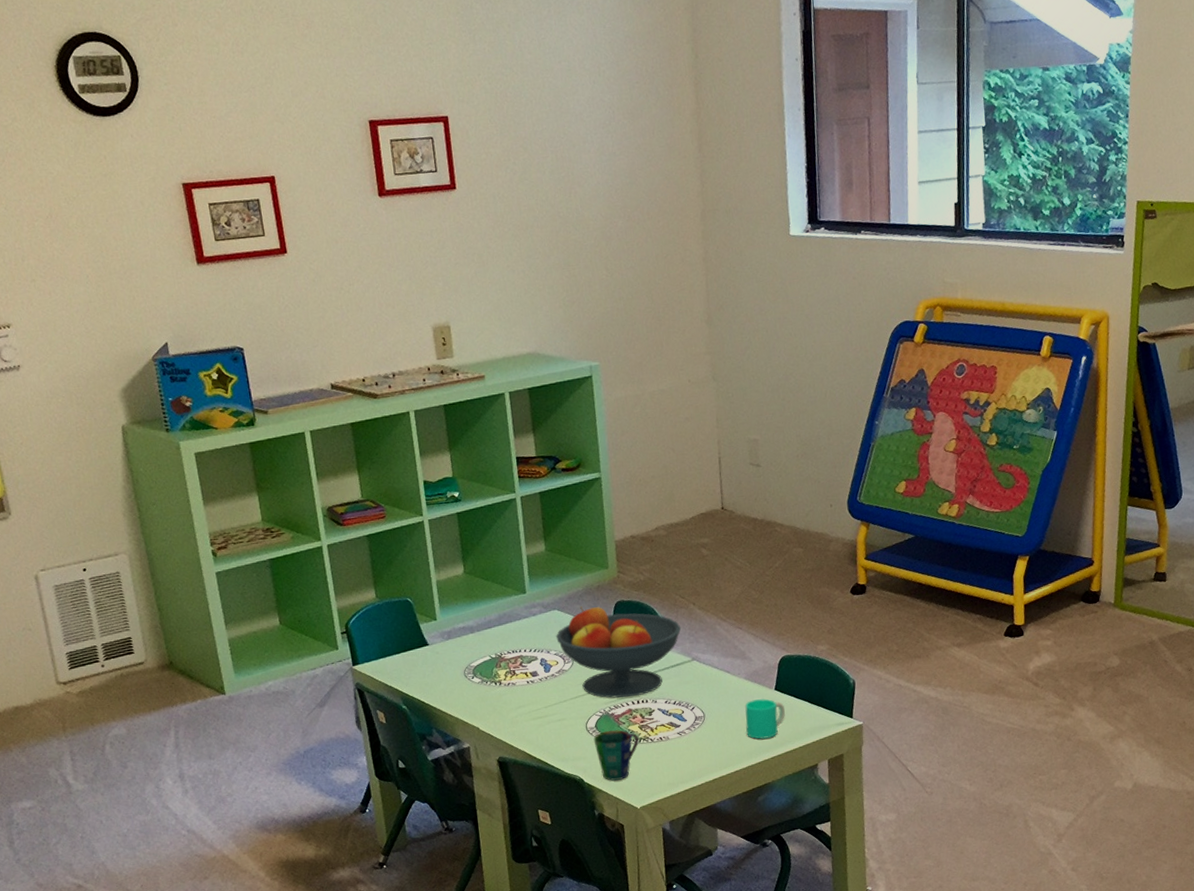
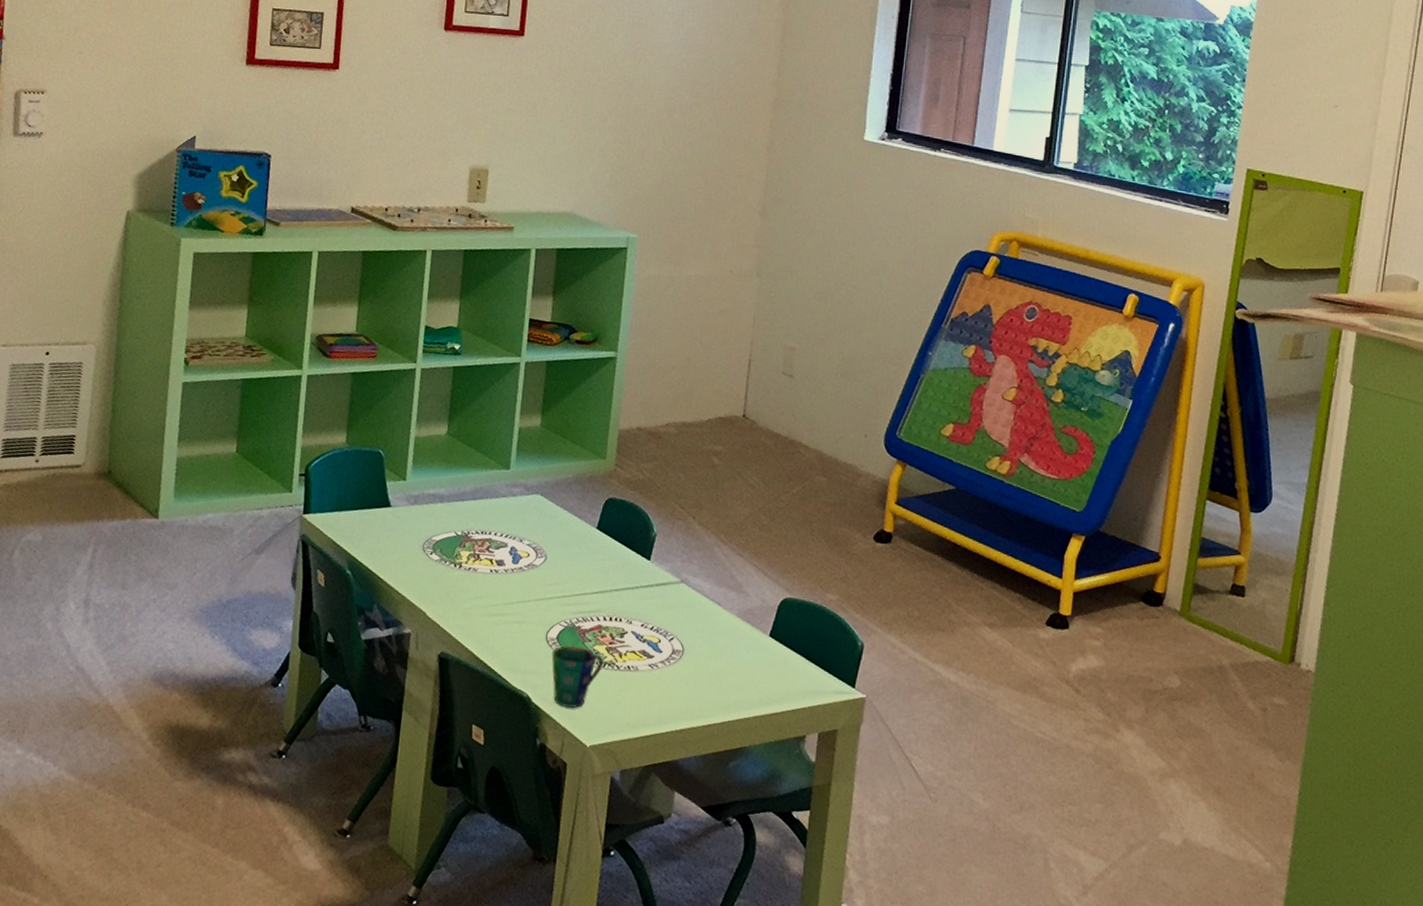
fruit bowl: present [556,606,682,698] -> none [533,496,675,612]
cup: present [745,698,785,739] -> none [728,643,777,693]

